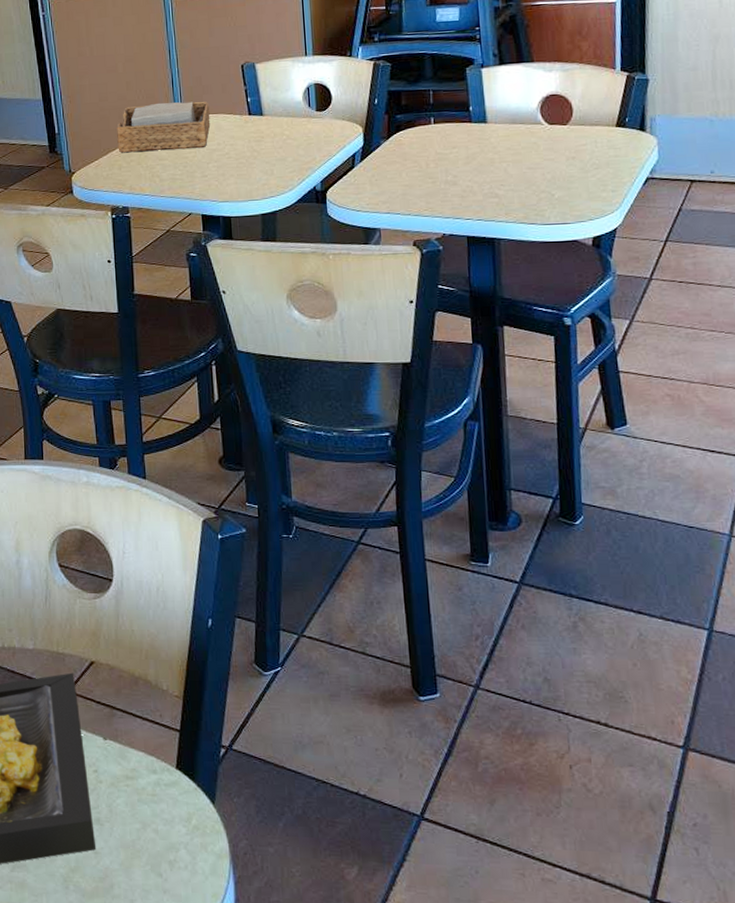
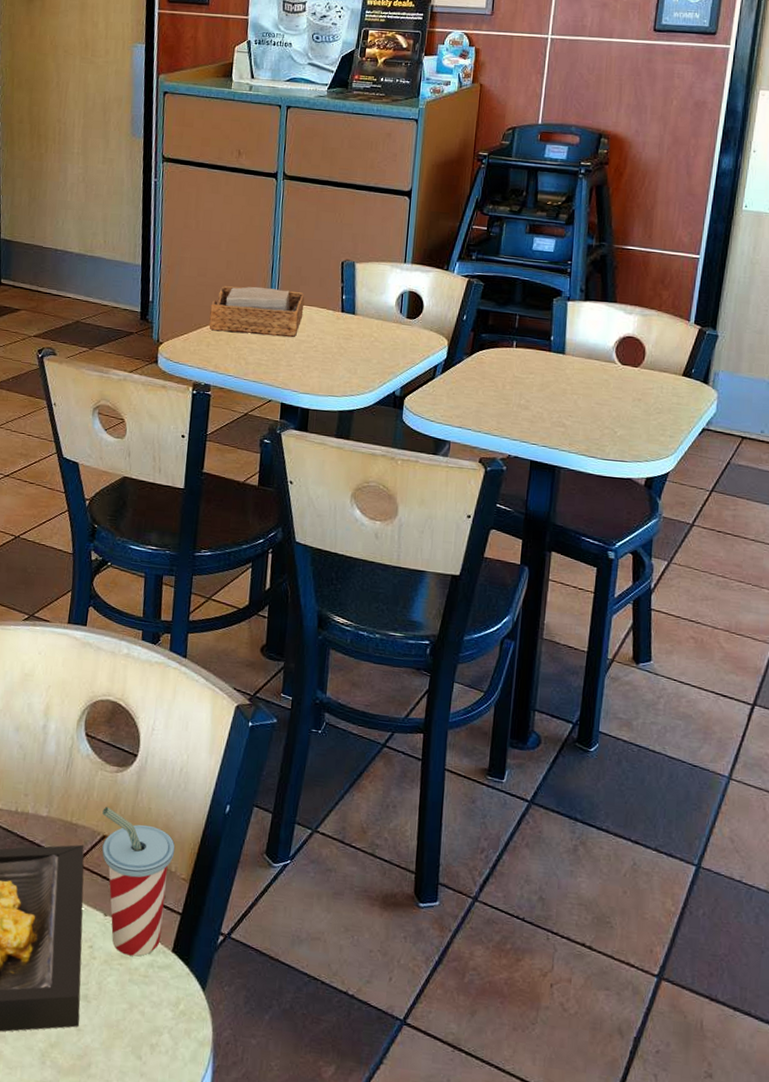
beverage cup: none [87,632,164,776] -> present [102,806,176,957]

